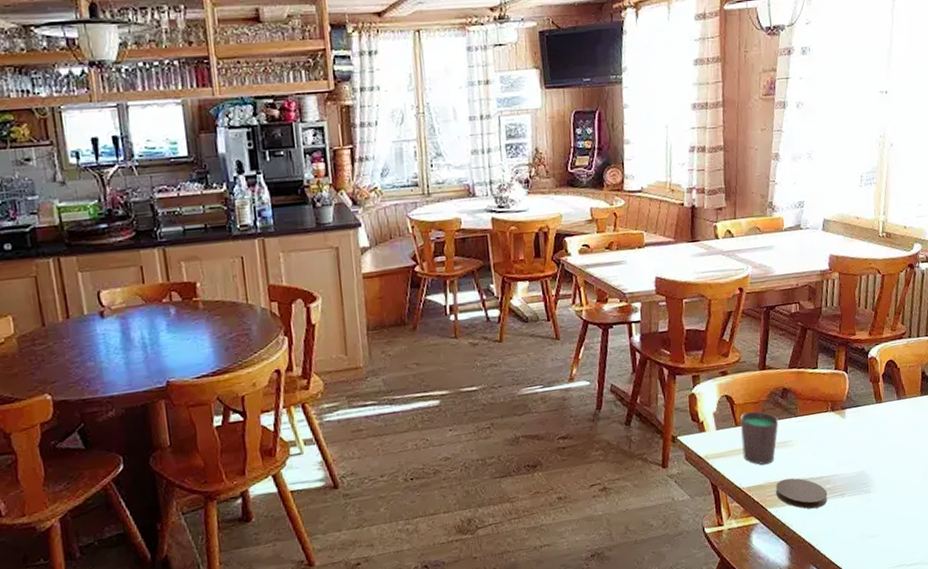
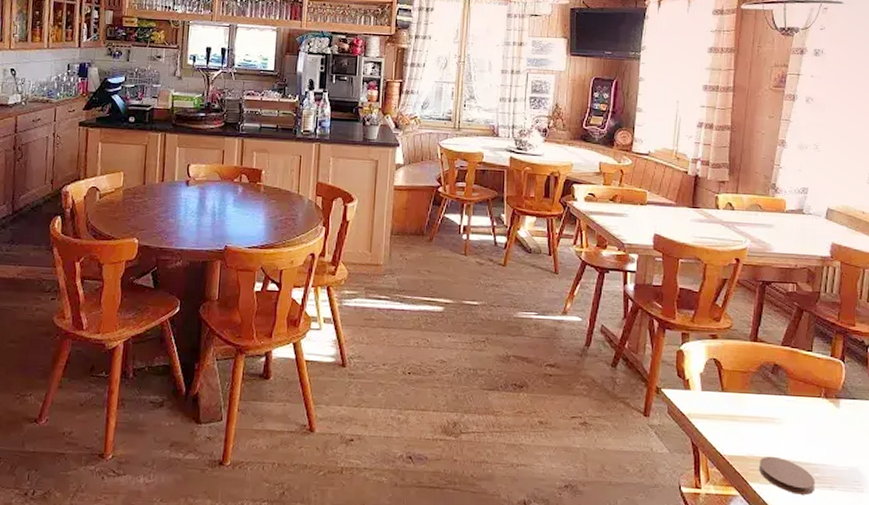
cup: present [740,411,779,465] -> none [727,379,767,437]

